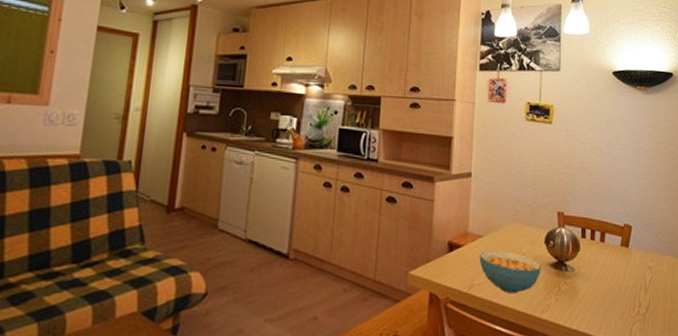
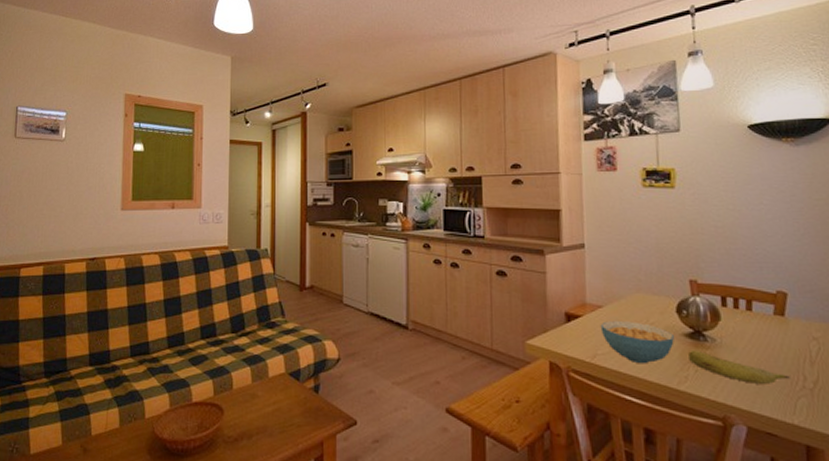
fruit: none [552,279,630,310] -> present [688,349,792,384]

